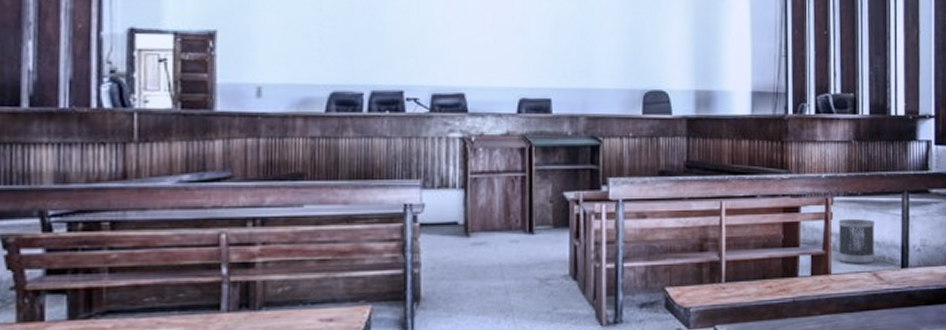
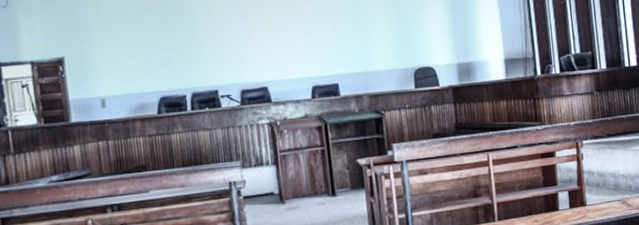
wastebasket: present [838,219,875,264] -> none [588,156,623,196]

